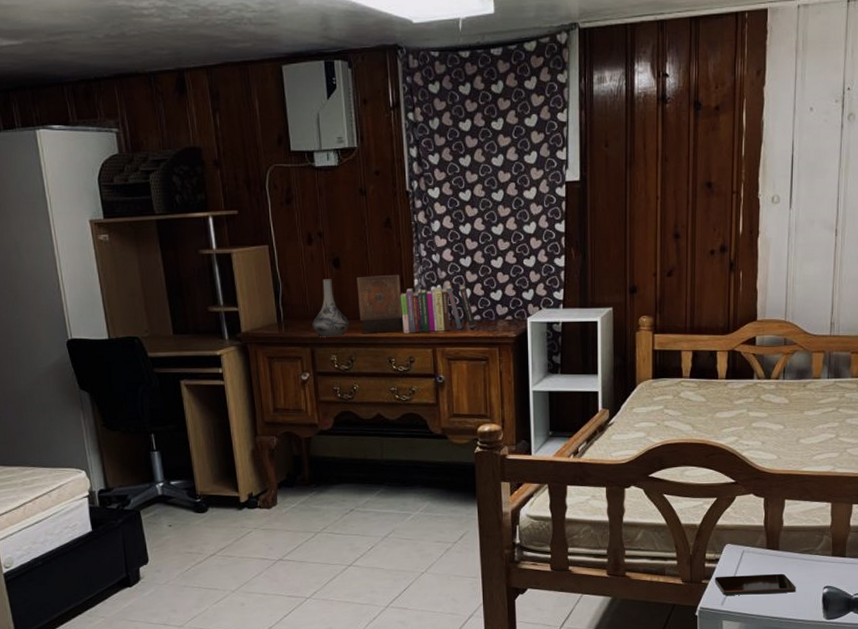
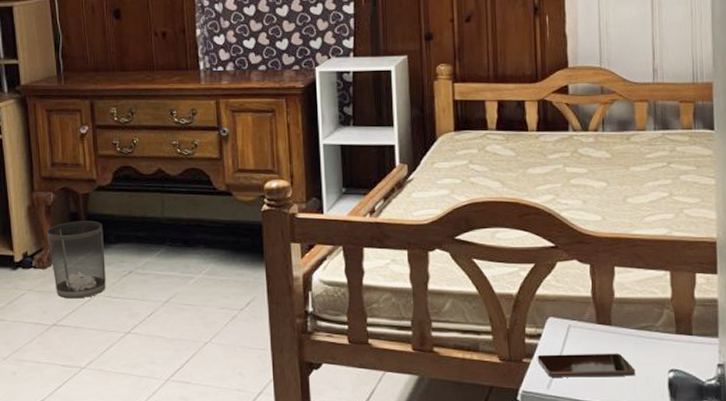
waste bin: none [271,463,329,536] -> present [47,221,106,299]
decorative vase: present [312,279,350,338] -> none [92,30,130,90]
jewelry box: present [356,274,404,333] -> none [137,24,186,85]
books: present [401,285,476,333] -> none [182,34,262,85]

